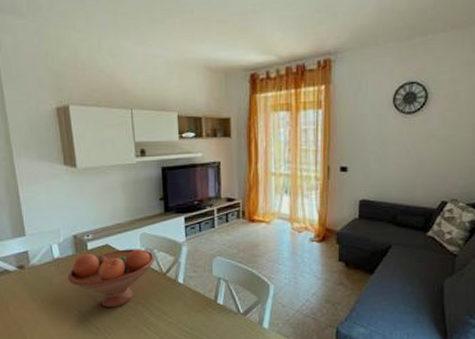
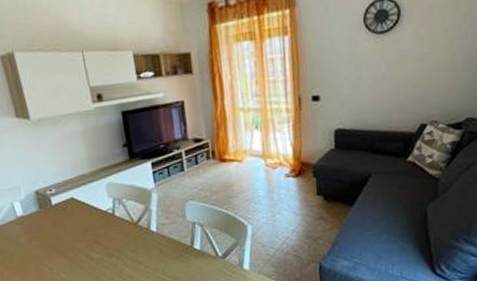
fruit bowl: present [67,249,156,308] -> none [33,199,125,263]

